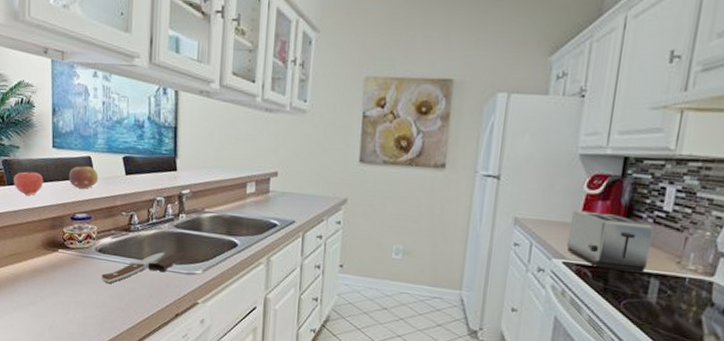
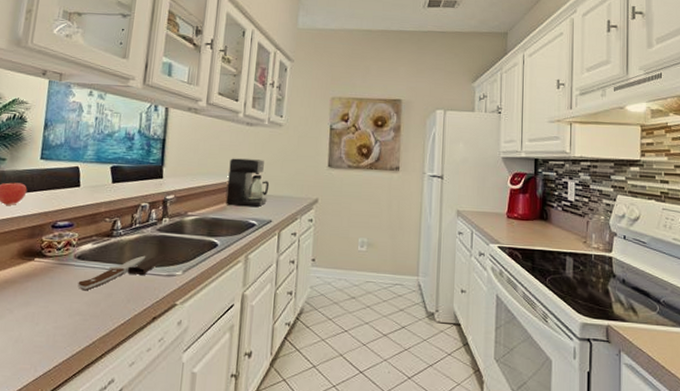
fruit: present [68,166,99,189] -> none [53,176,85,197]
coffee maker: none [245,149,292,205] -> present [226,158,270,207]
toaster: present [566,210,654,273] -> none [500,202,563,252]

